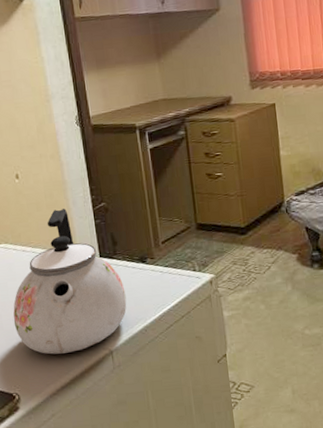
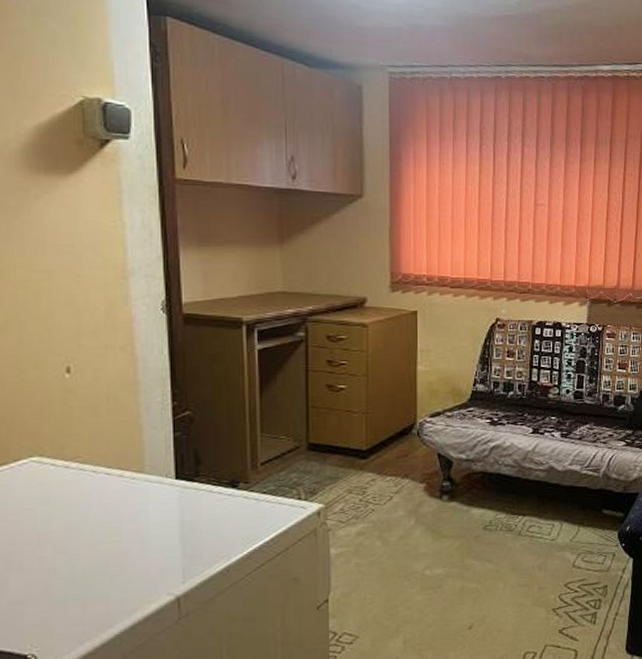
kettle: present [13,208,127,355] -> none [40,414,206,603]

